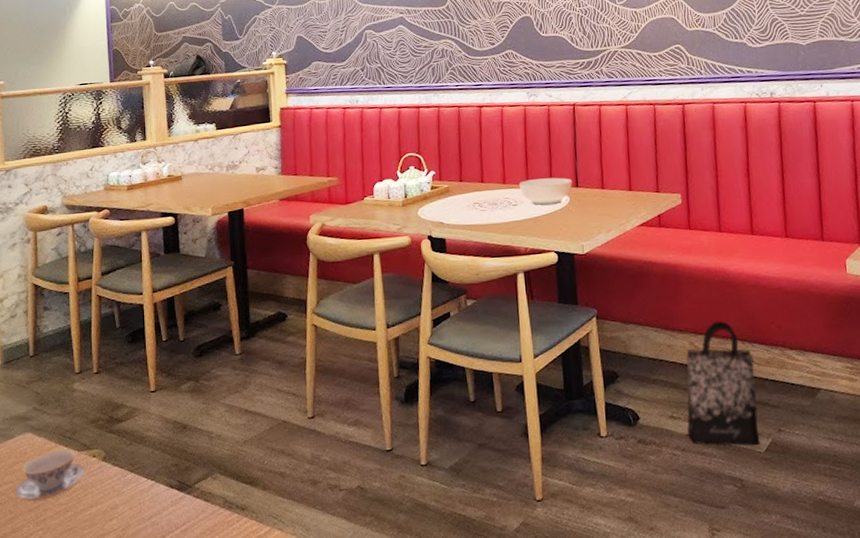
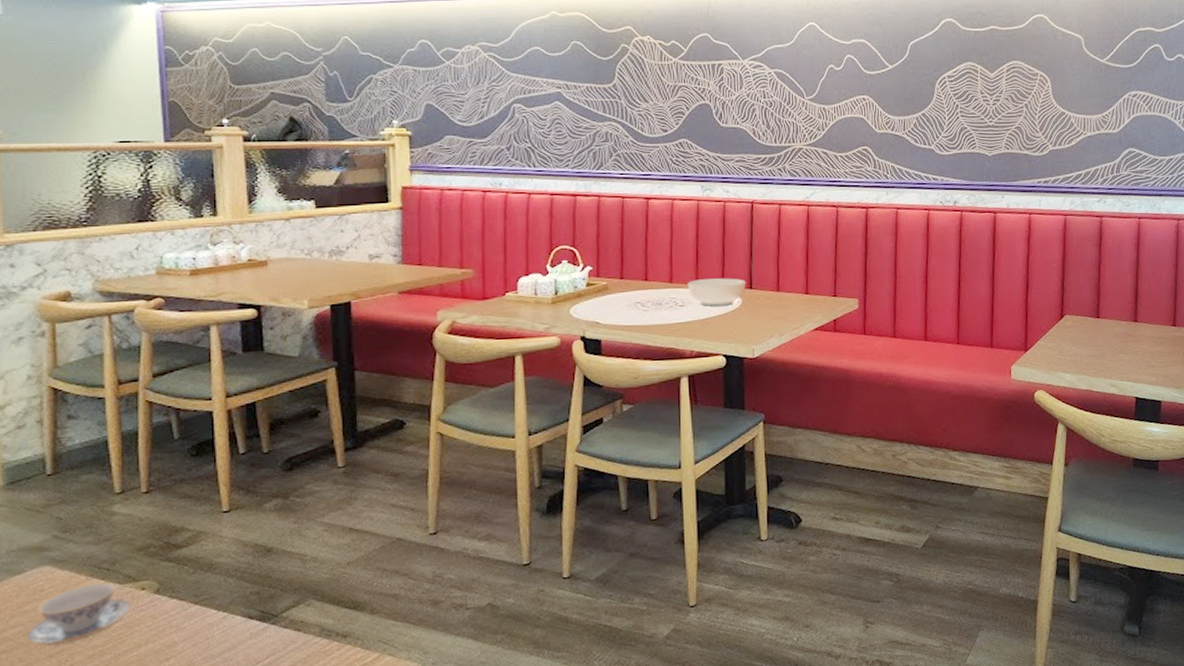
shopping bag: present [686,321,759,445] -> none [849,424,919,543]

